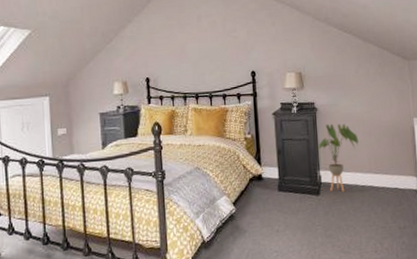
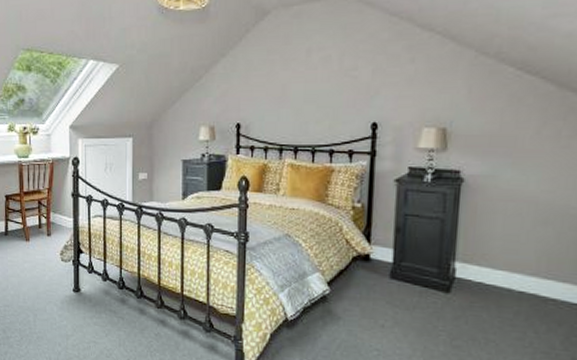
house plant: present [318,123,359,192] -> none [457,201,525,295]

